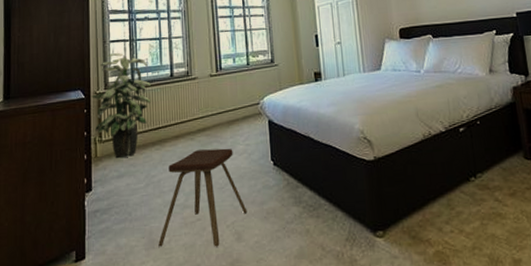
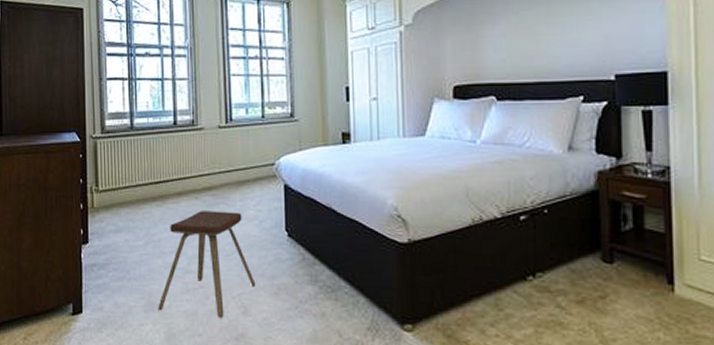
indoor plant: present [90,52,151,159] -> none [86,92,152,212]

